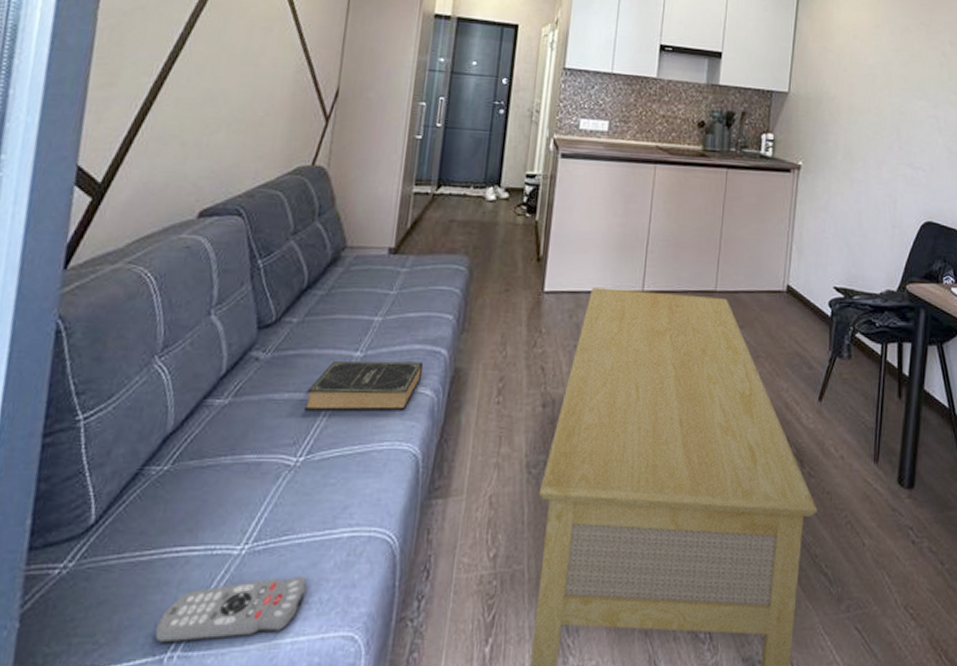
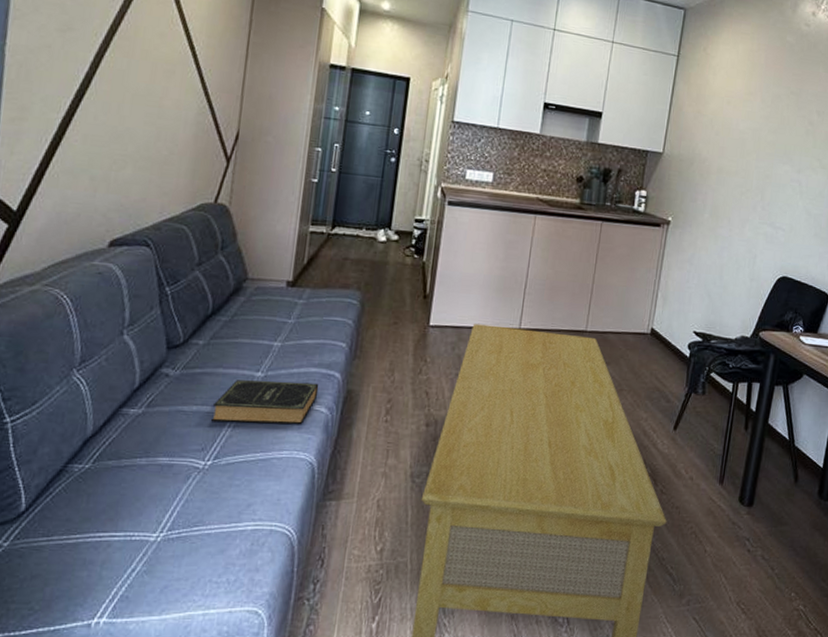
remote control: present [154,575,307,644] -> none [82,560,216,612]

